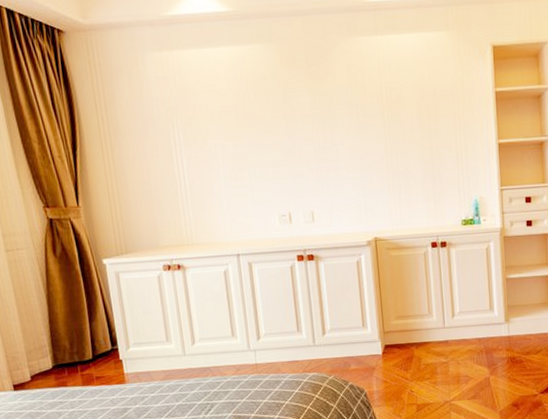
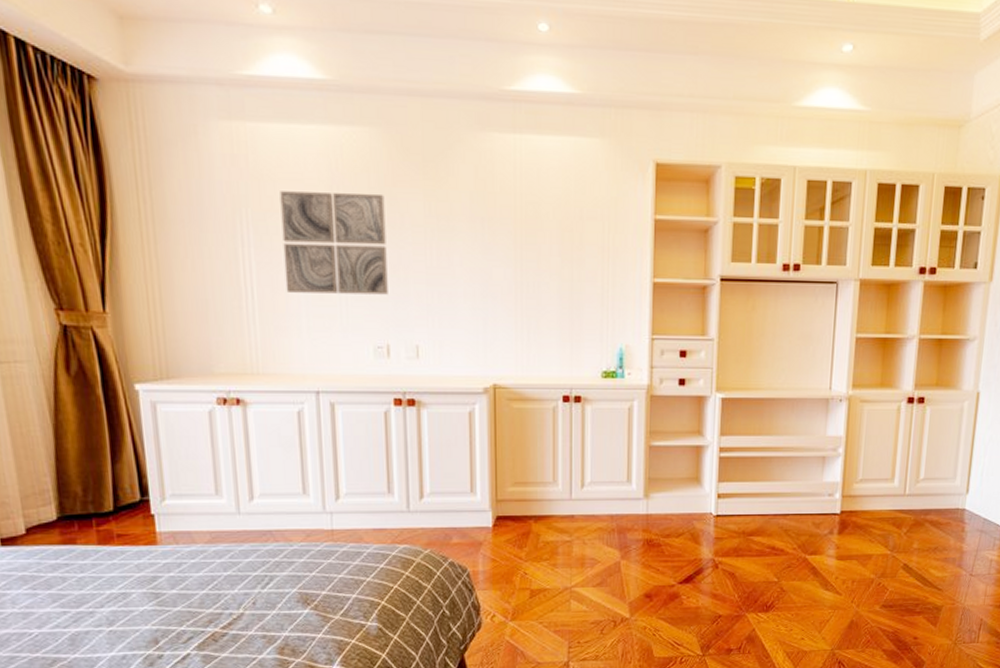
wall art: none [200,94,287,179] -> present [280,191,388,295]

